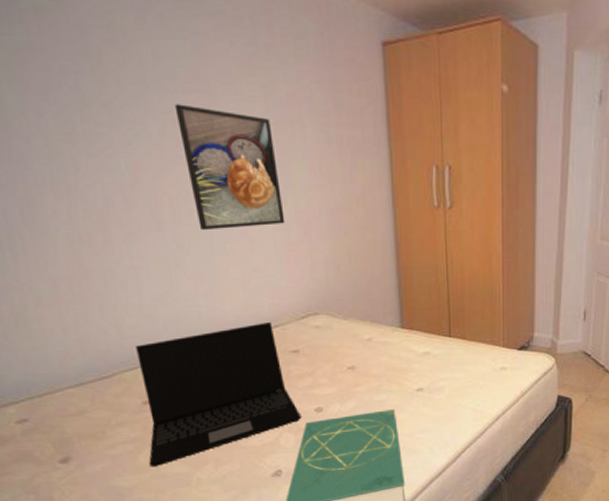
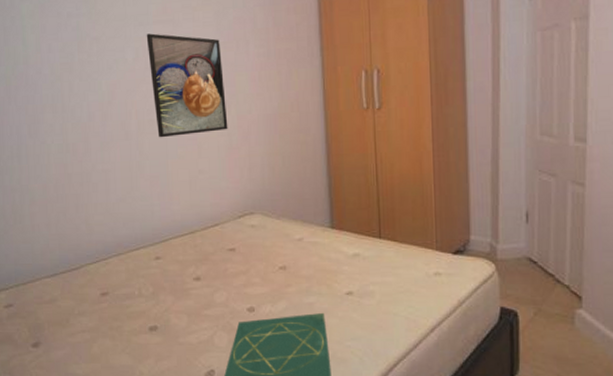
laptop: present [136,321,301,468] -> none [100,220,235,358]

